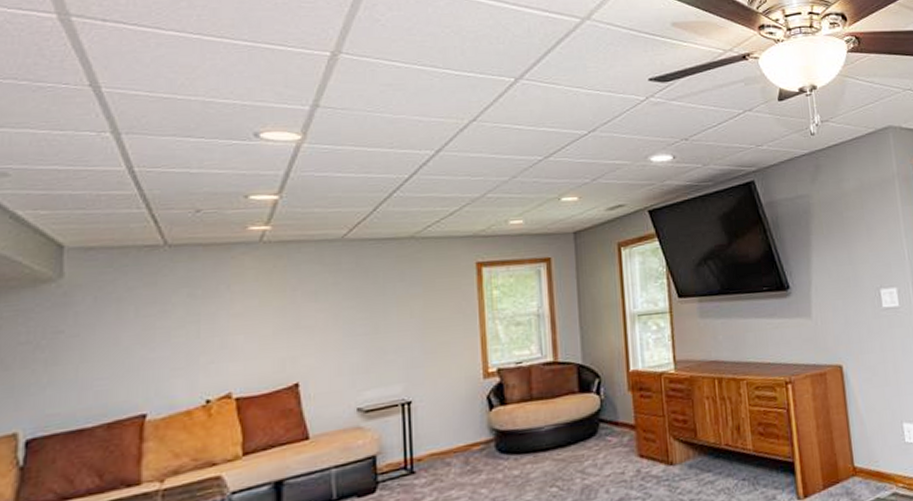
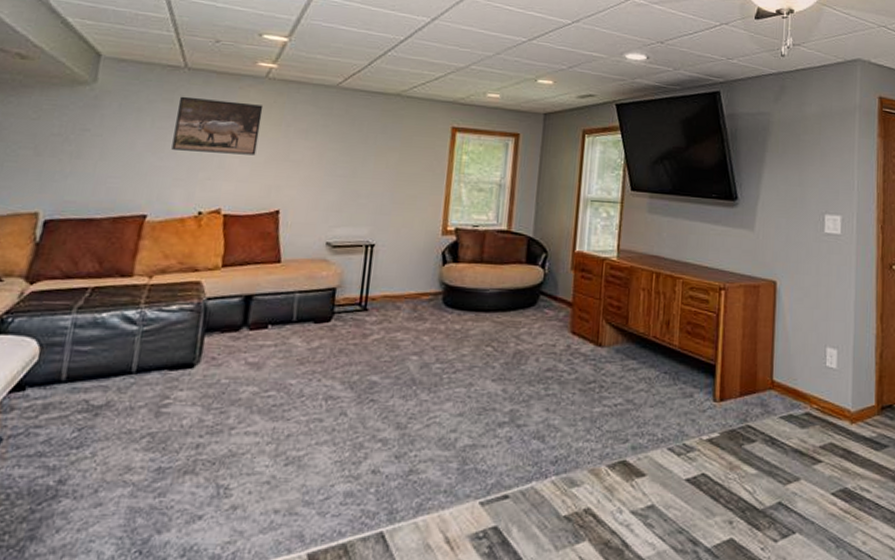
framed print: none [163,272,262,338] -> present [171,96,264,156]

